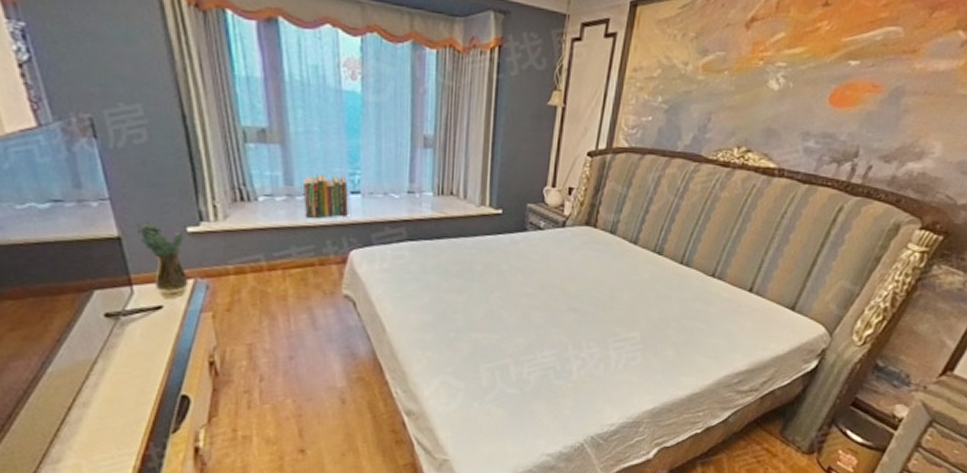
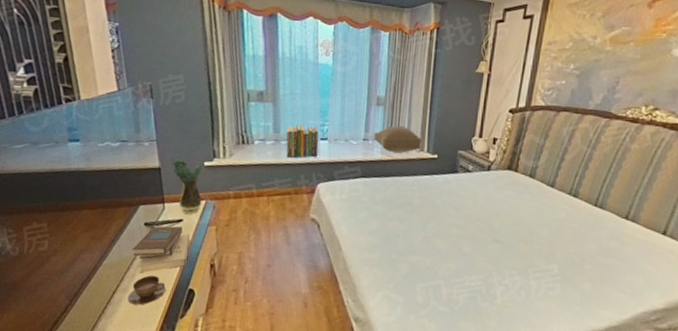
books: none [90,316,176,381] -> present [132,226,190,274]
teacup: none [91,381,147,422] -> present [127,275,166,305]
cushion: none [421,173,482,208] -> present [374,125,422,153]

